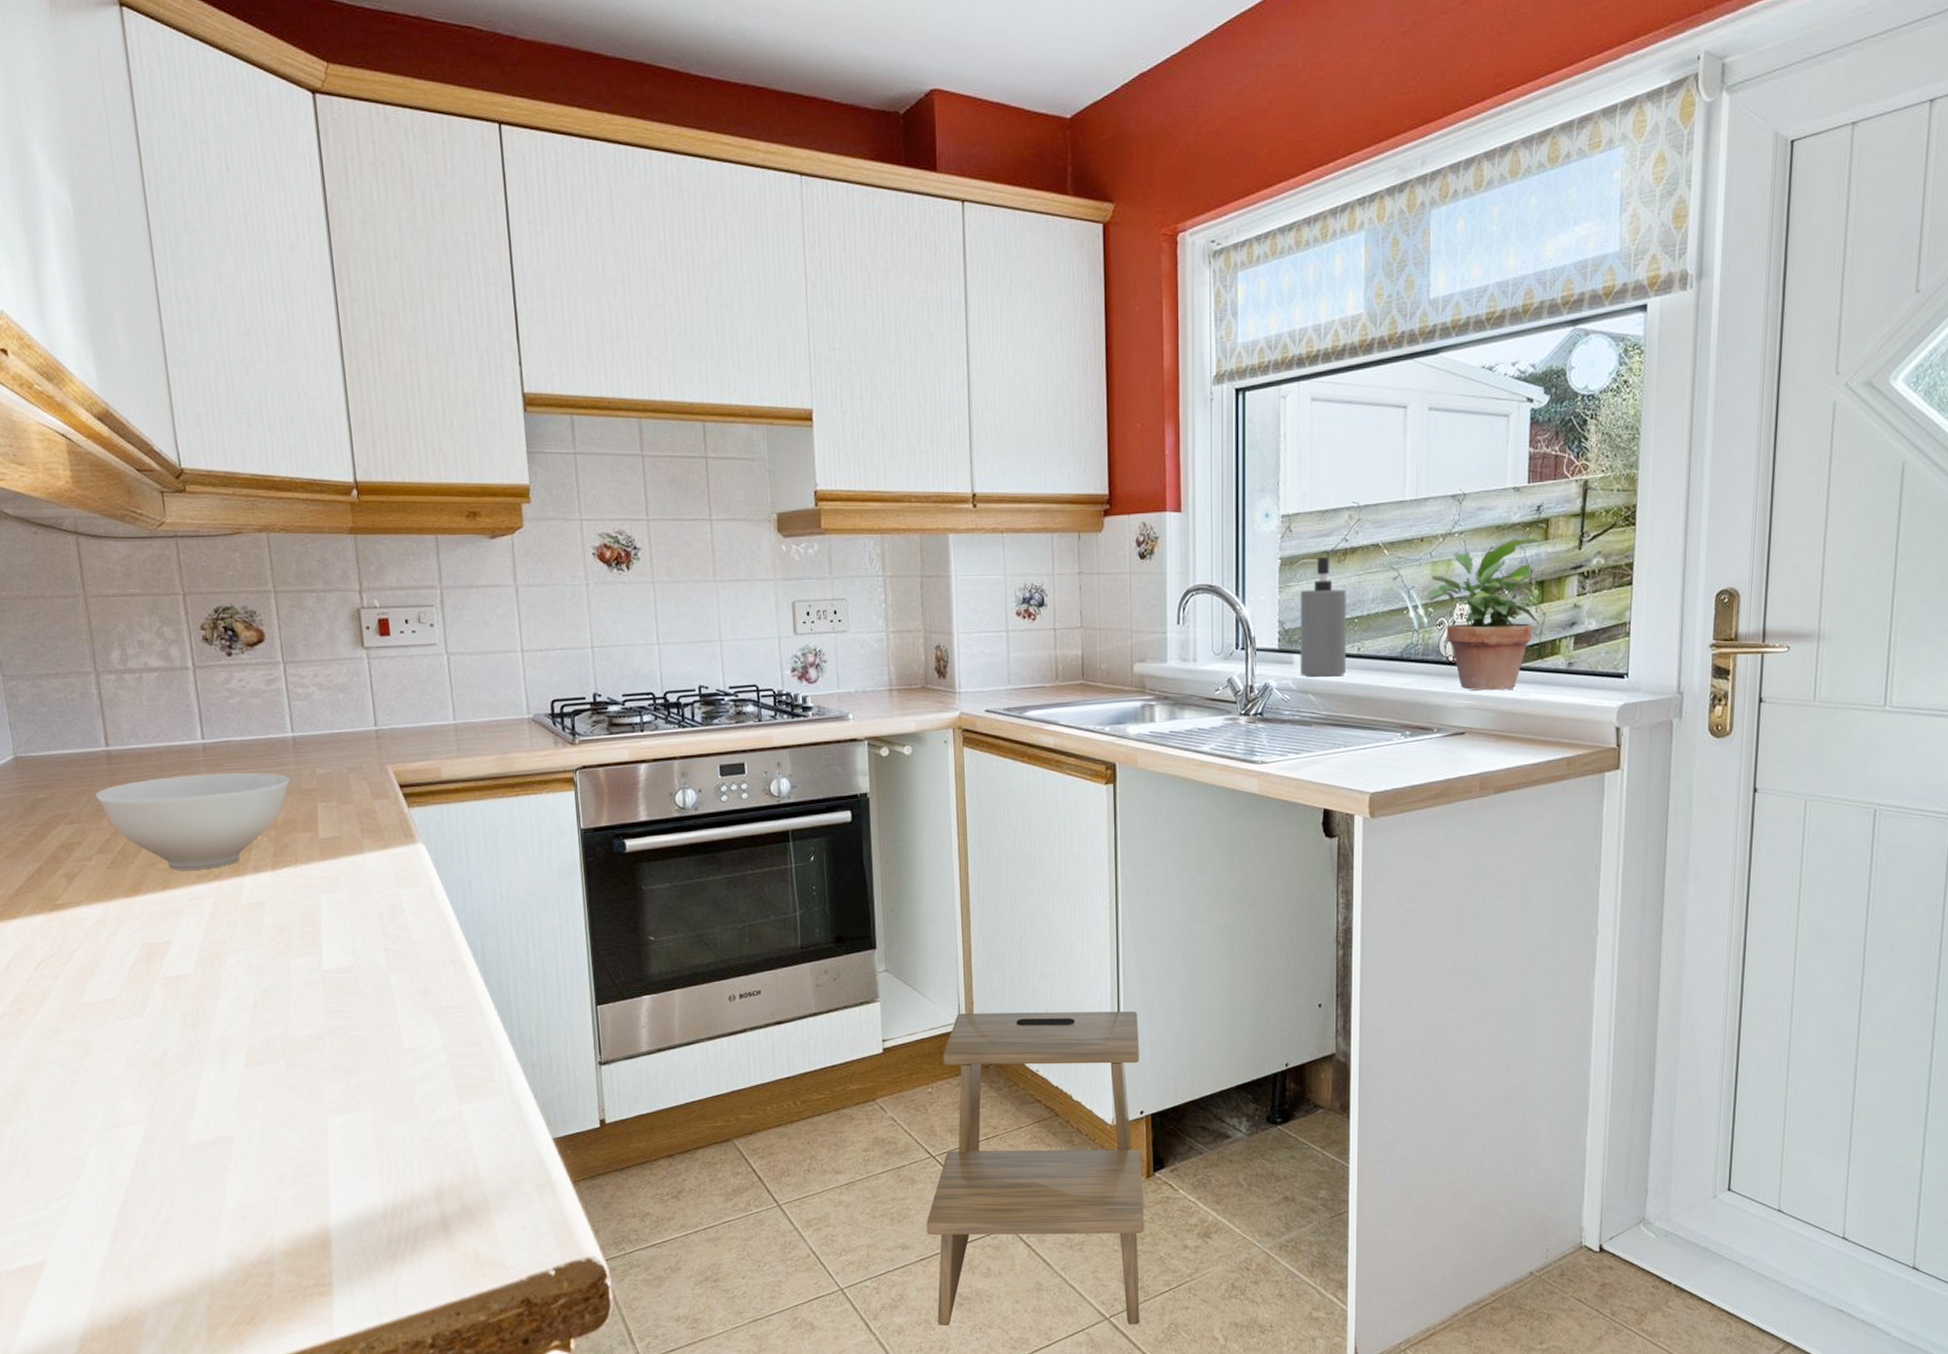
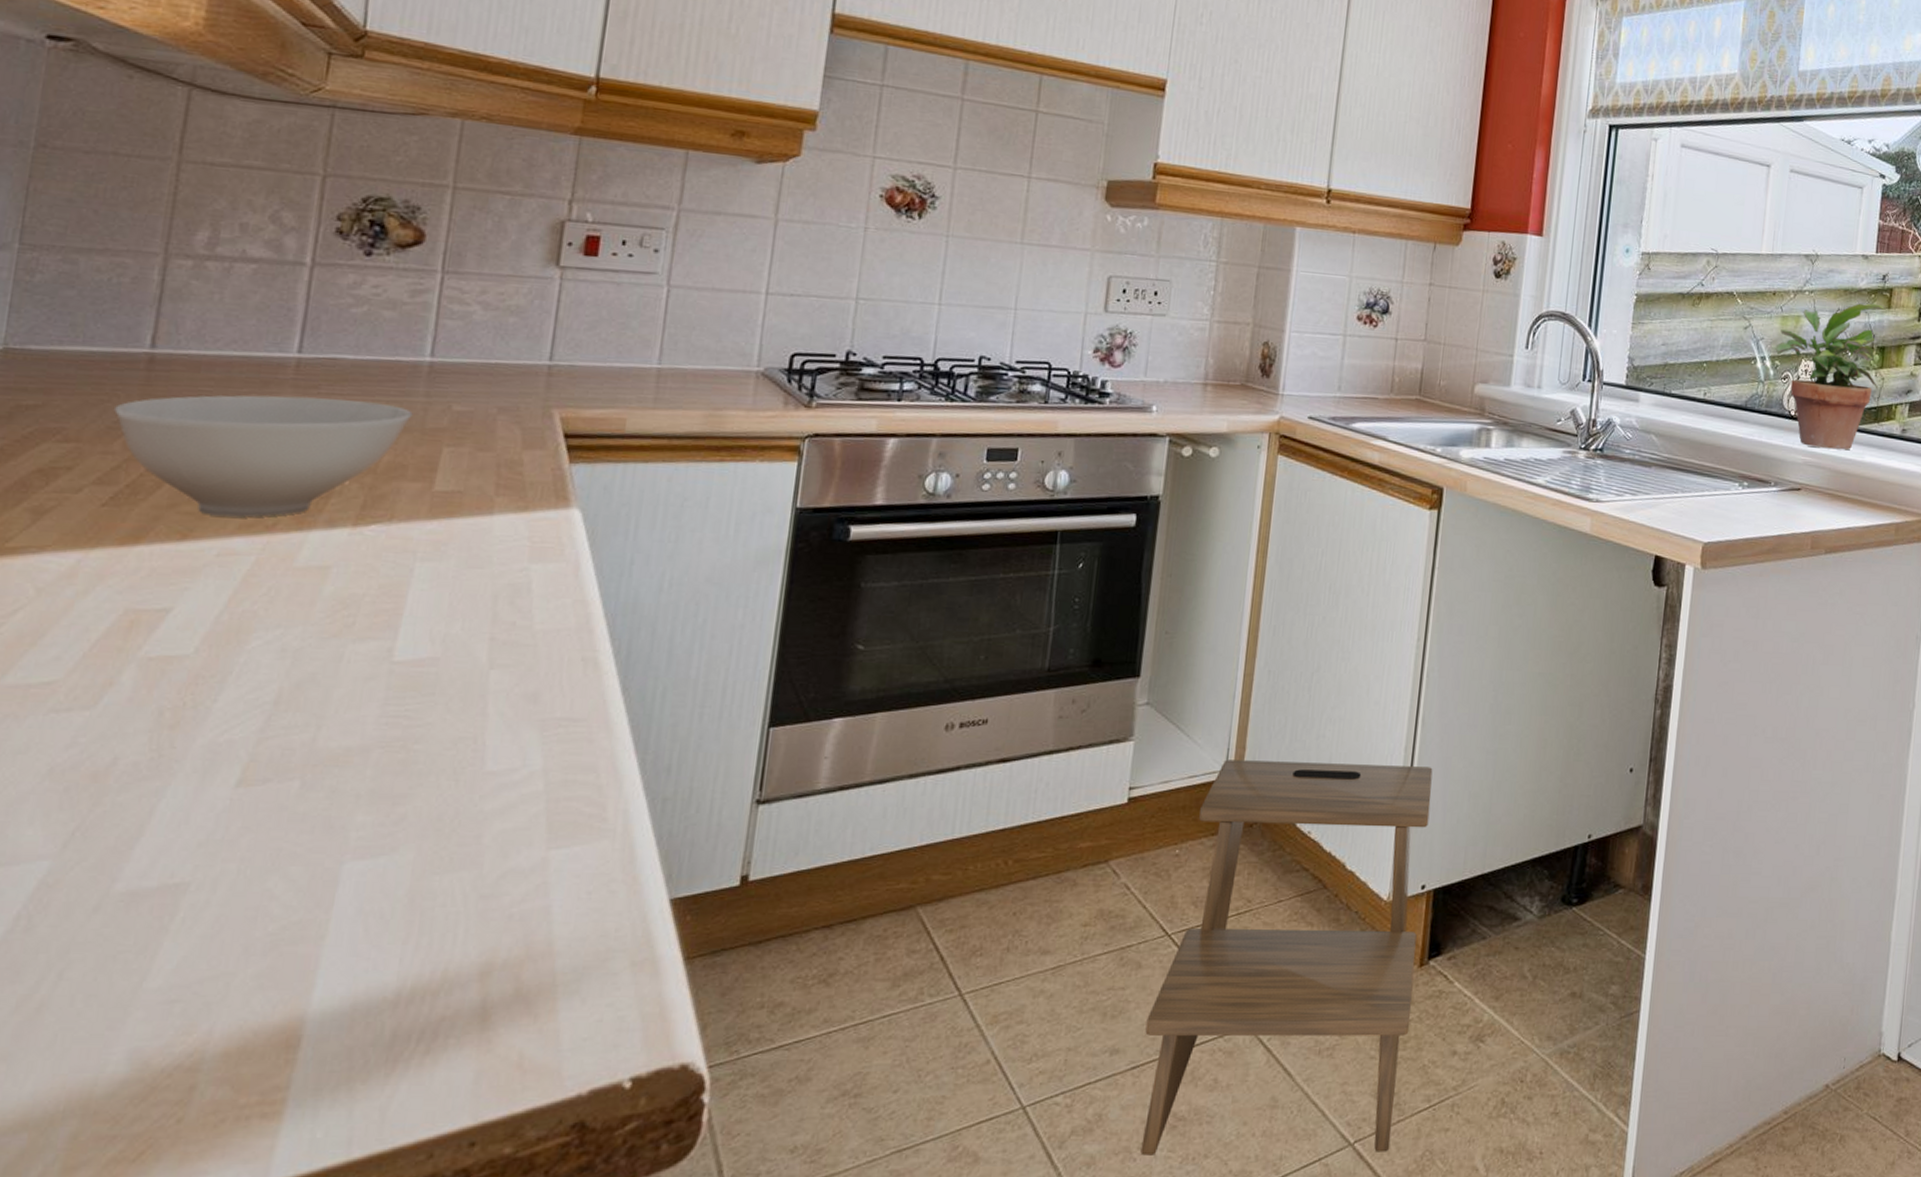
soap dispenser: present [1292,556,1346,677] -> none [1644,297,1698,419]

